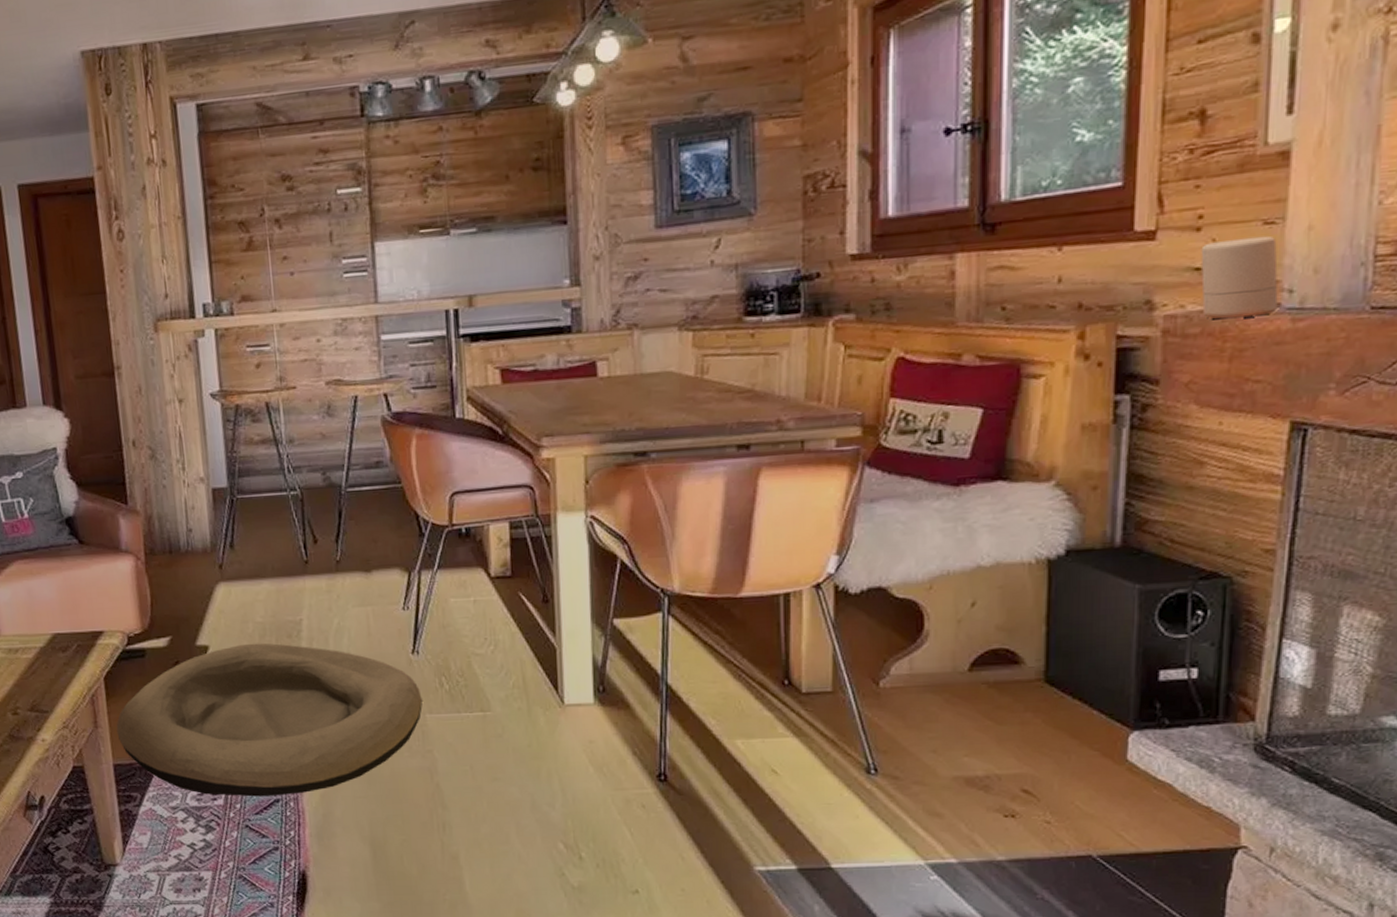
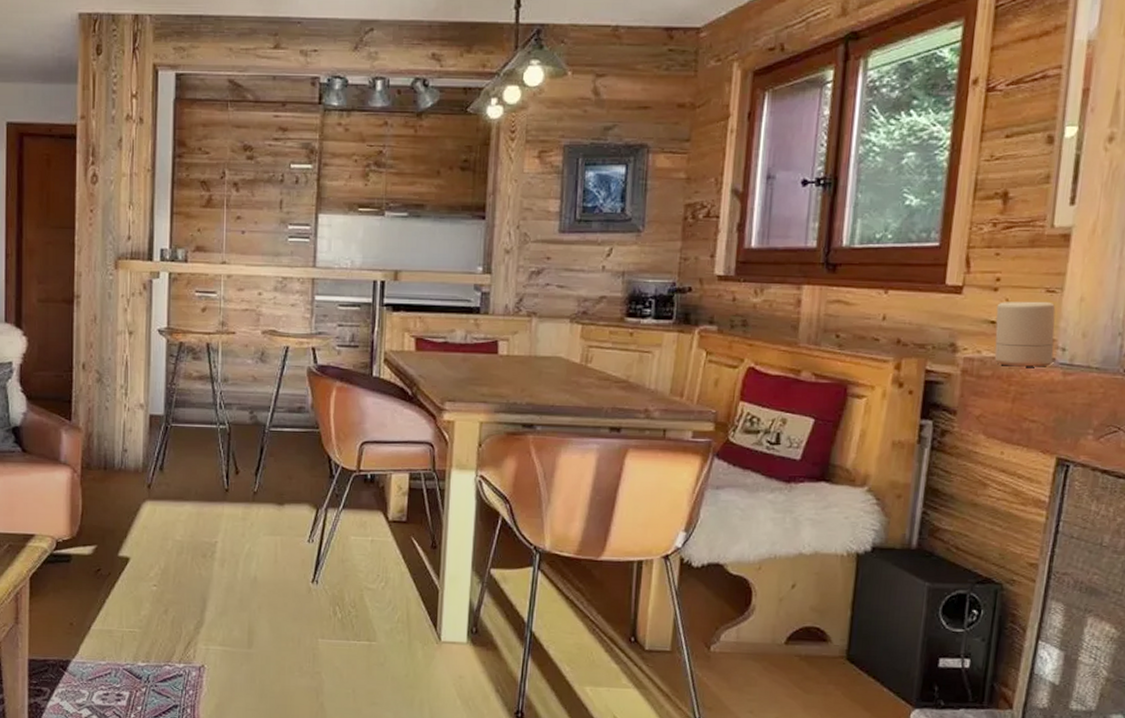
dog bed: present [116,643,422,797] -> none [35,559,316,702]

